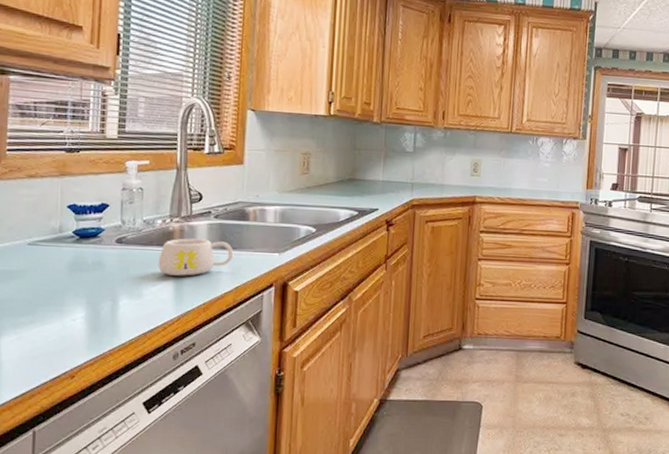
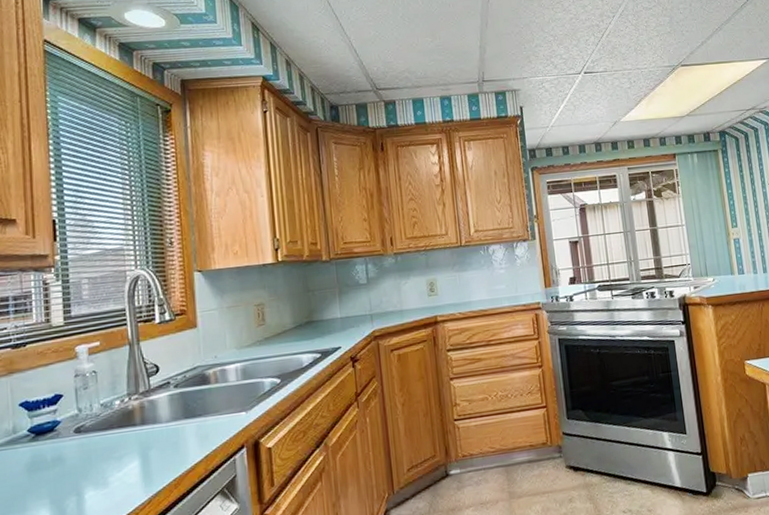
mug: present [158,238,234,276] -> none [121,410,199,457]

